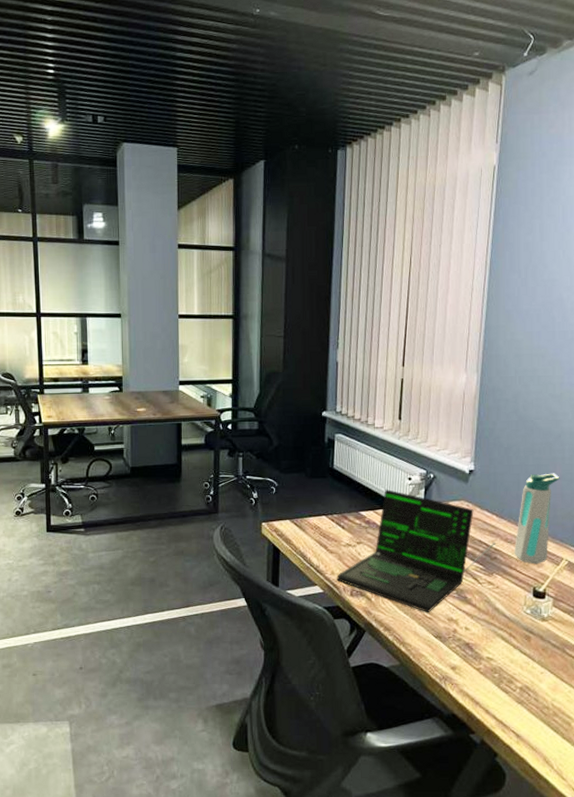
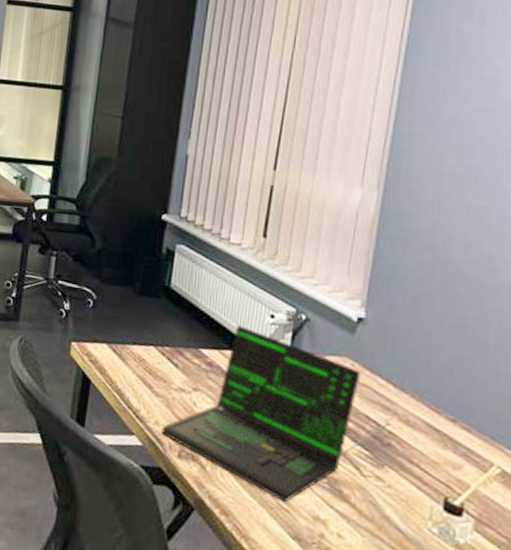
water bottle: present [514,473,560,565] -> none [417,337,494,466]

